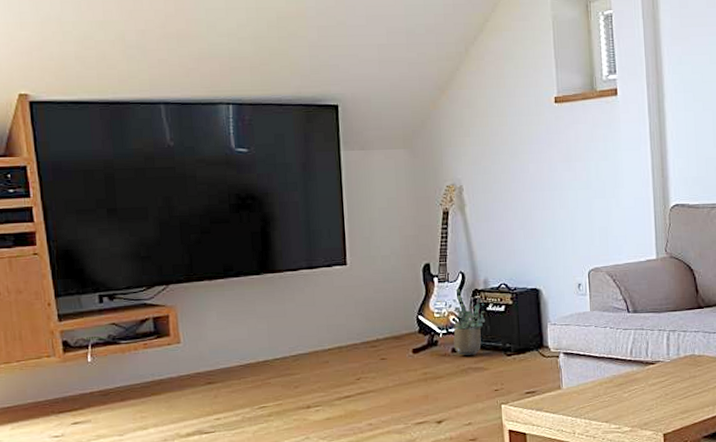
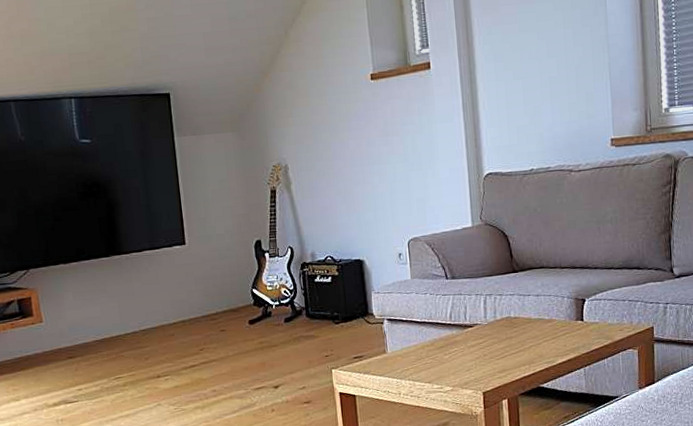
potted plant: present [453,288,486,355] -> none [284,262,315,325]

